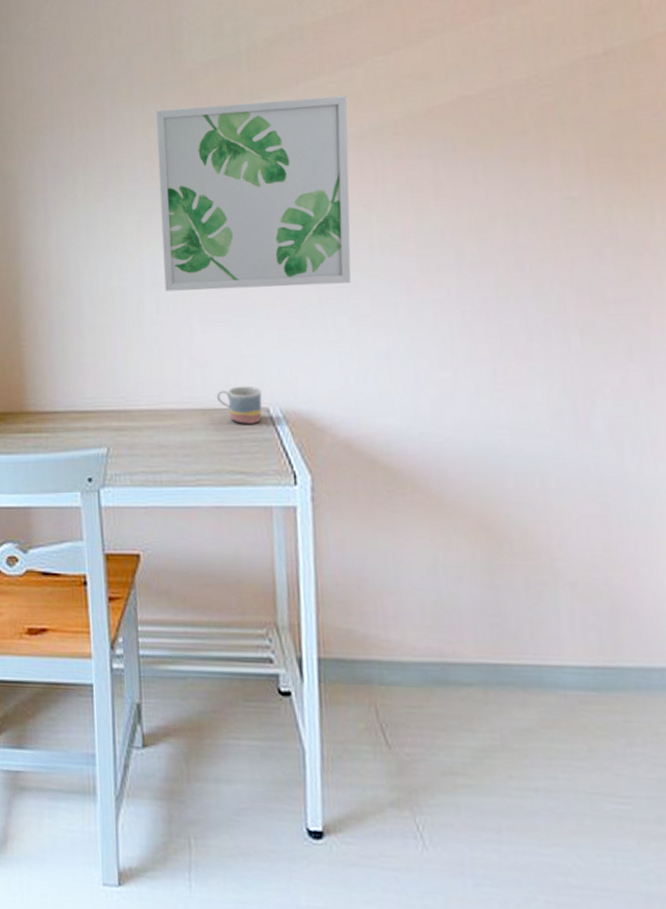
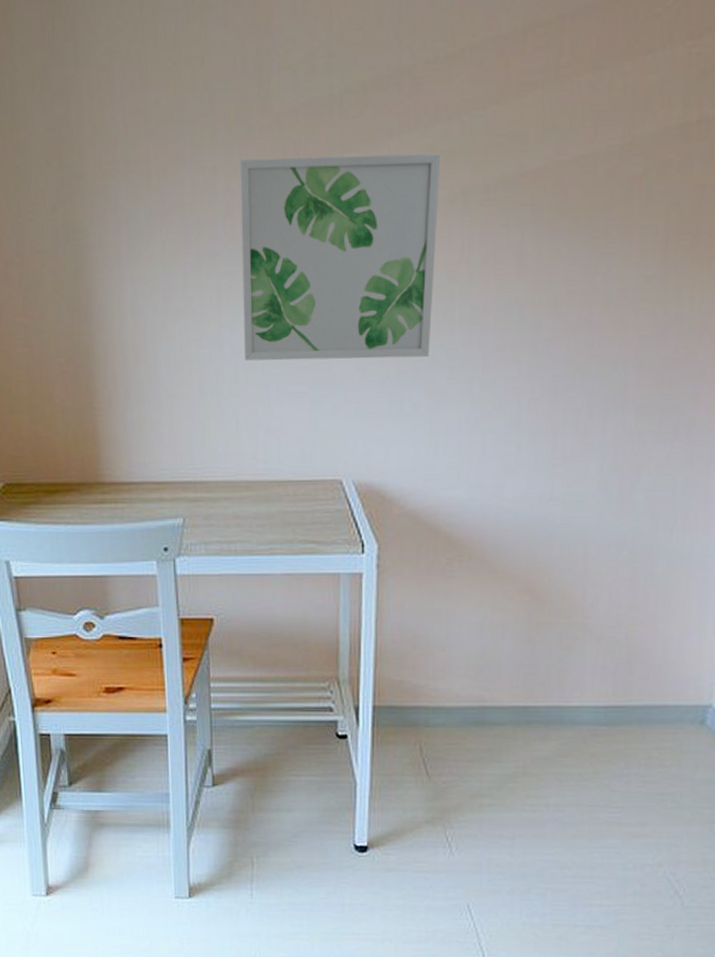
mug: present [216,385,262,424] -> none [292,458,336,496]

